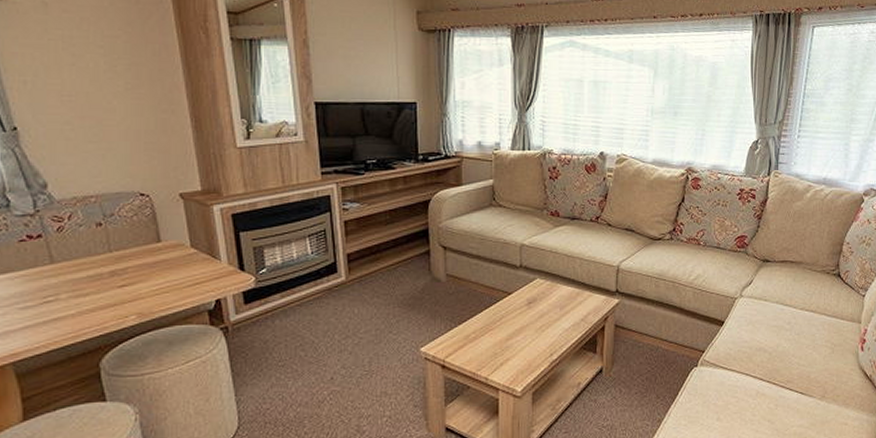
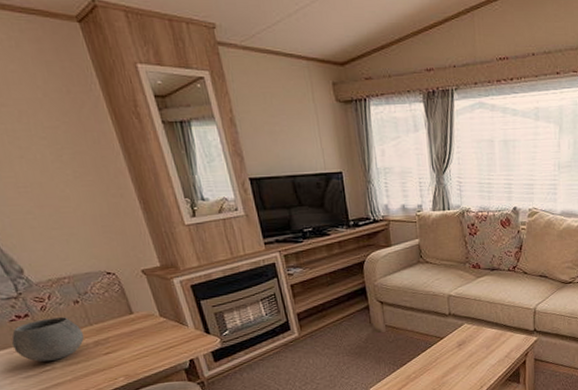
bowl: none [16,241,99,291] -> present [11,317,84,362]

